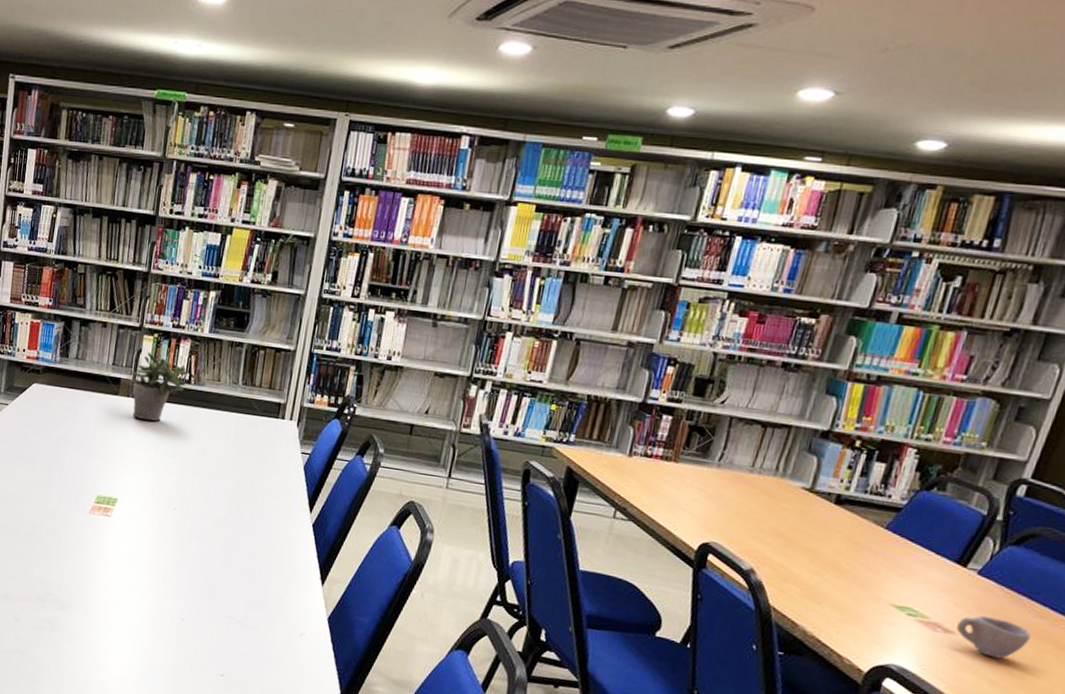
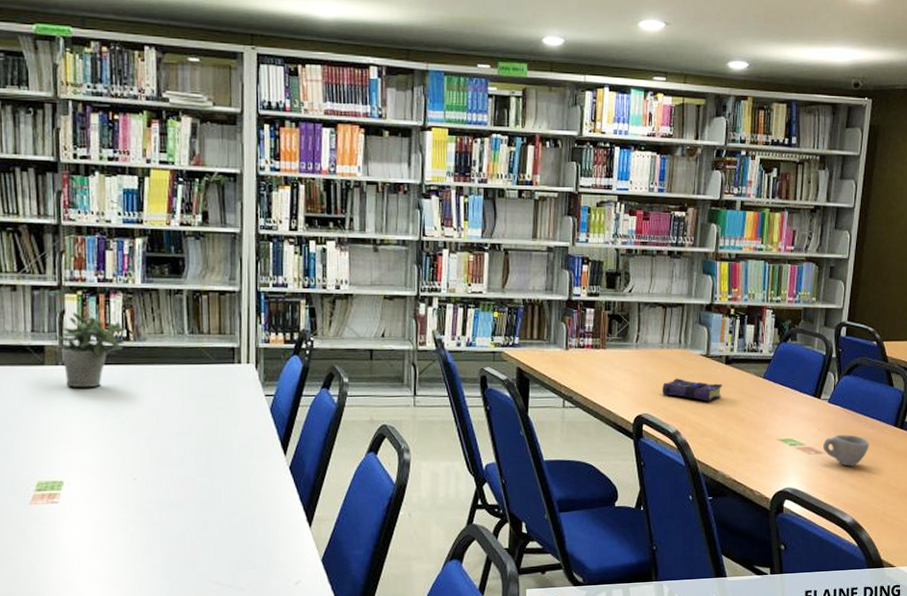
book: none [740,509,825,544] -> present [661,378,722,402]

